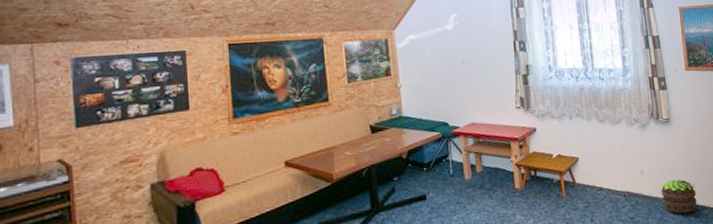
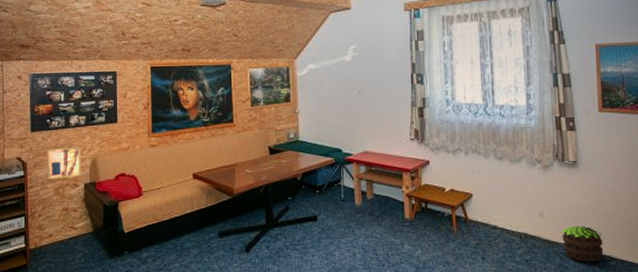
wall art: none [98,141,145,183] -> present [47,147,81,180]

